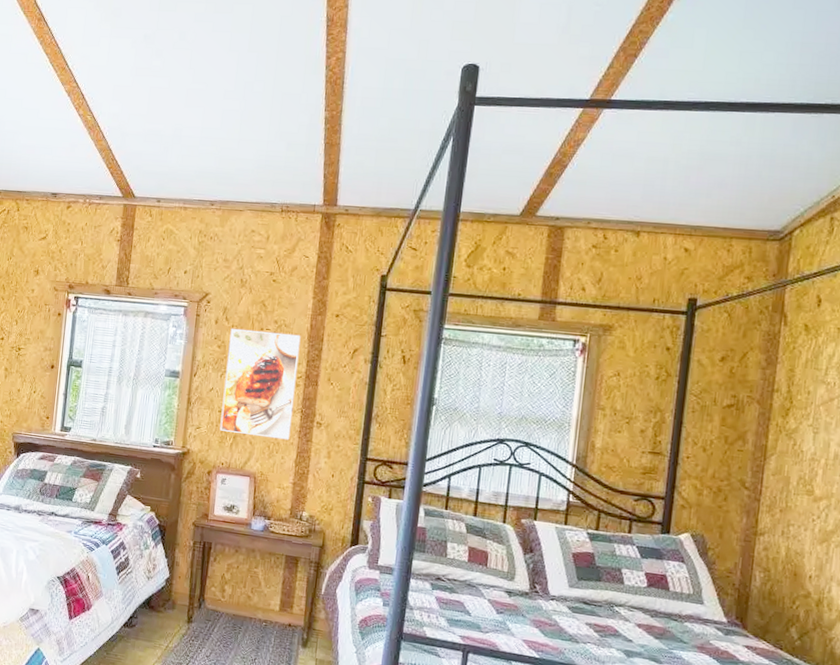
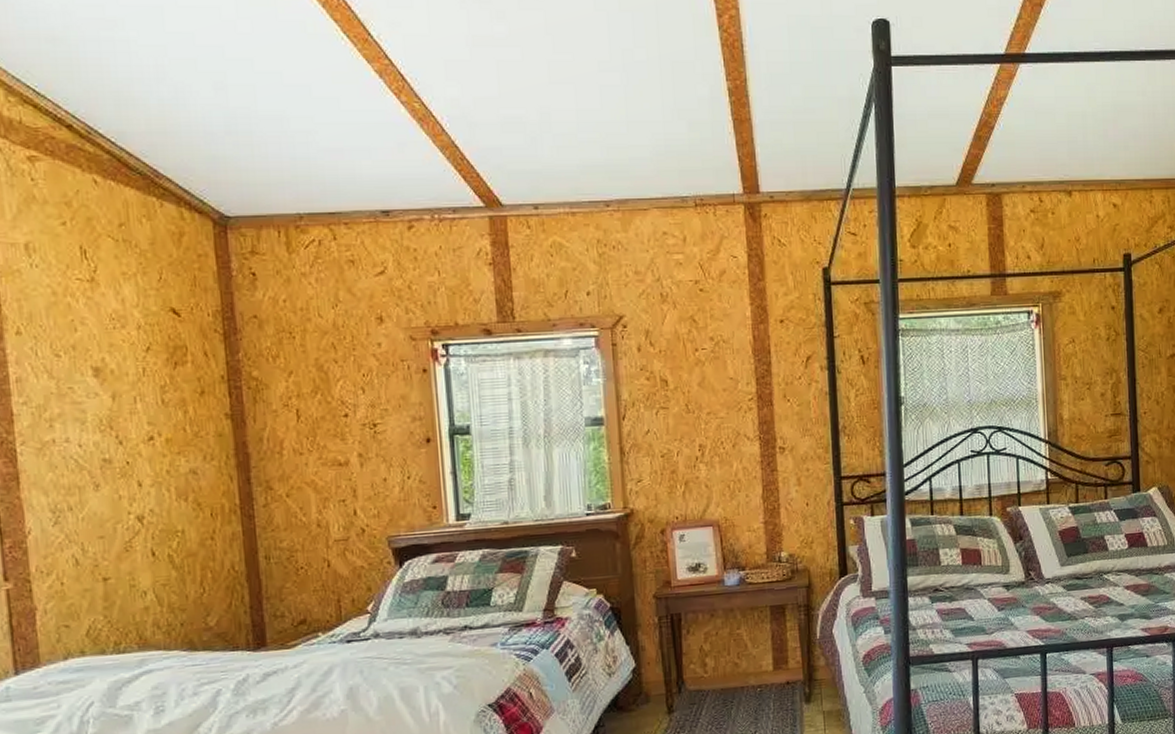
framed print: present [219,328,301,440] -> none [658,349,752,479]

